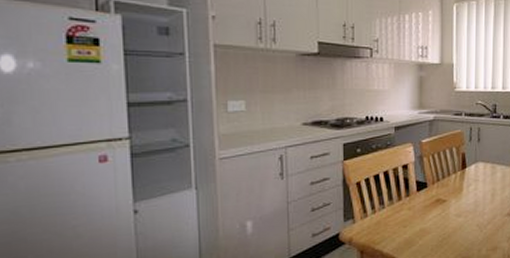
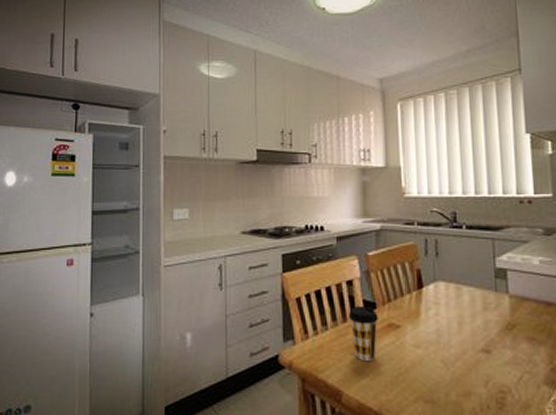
coffee cup: none [404,185,428,232] -> present [349,305,378,362]

